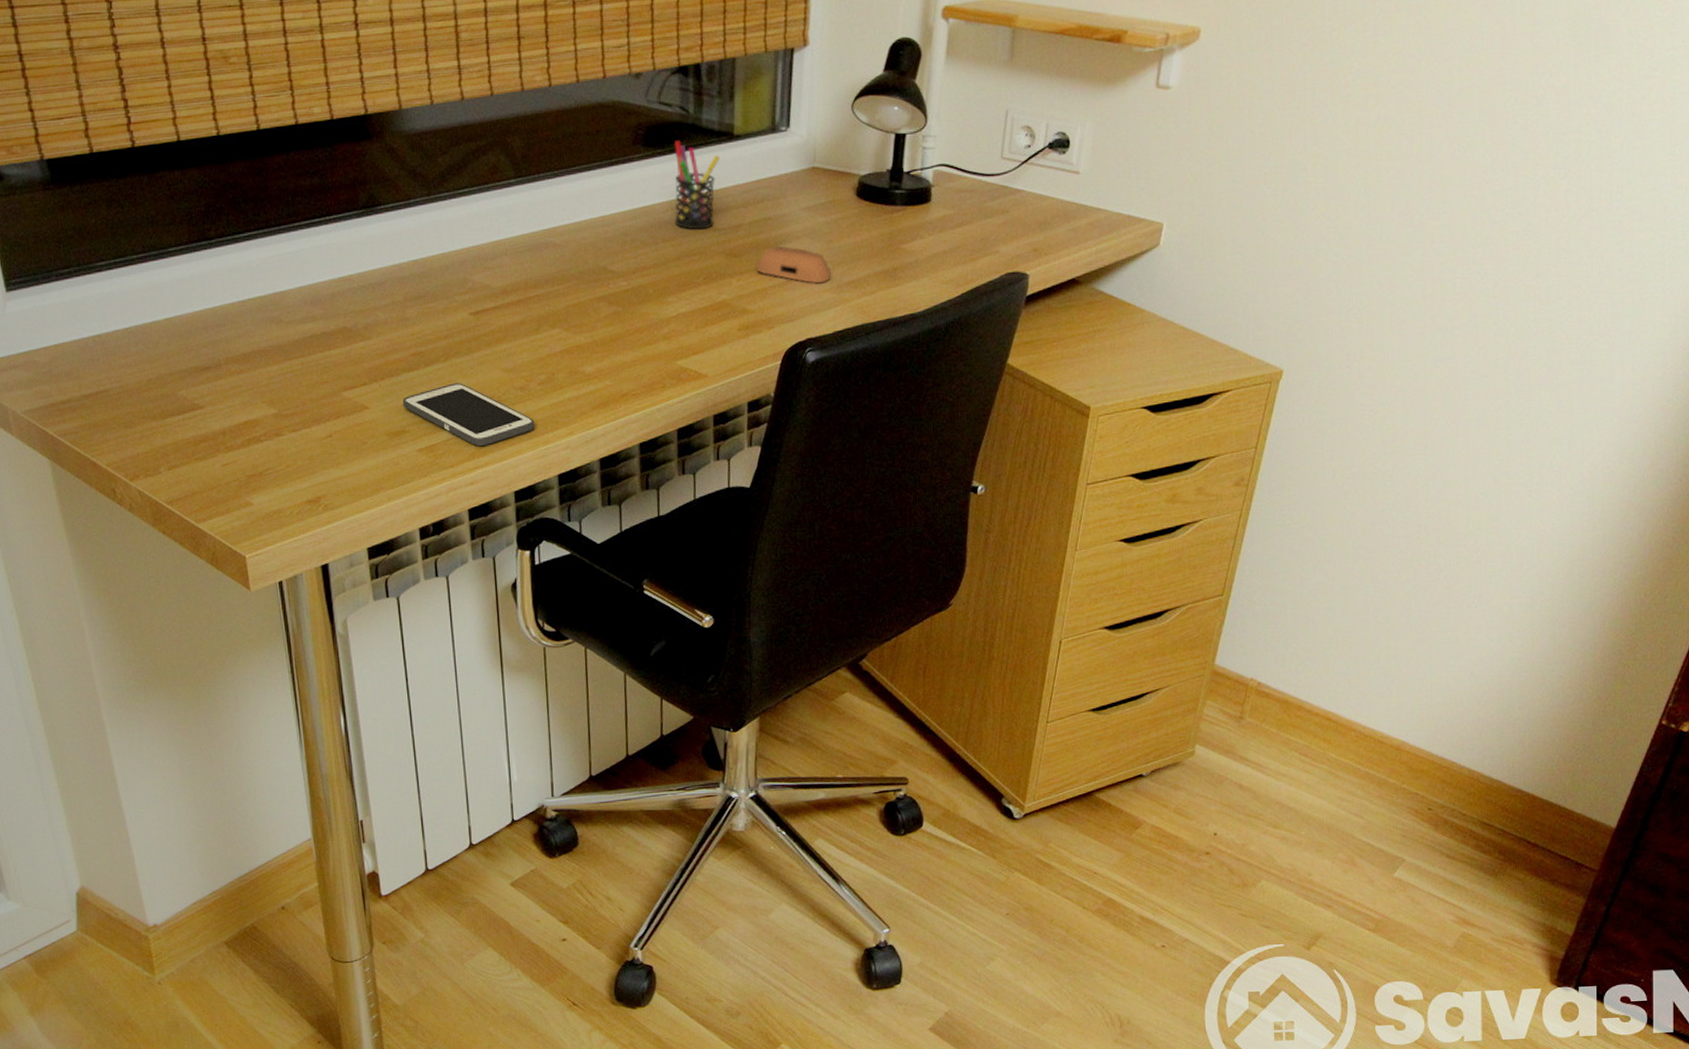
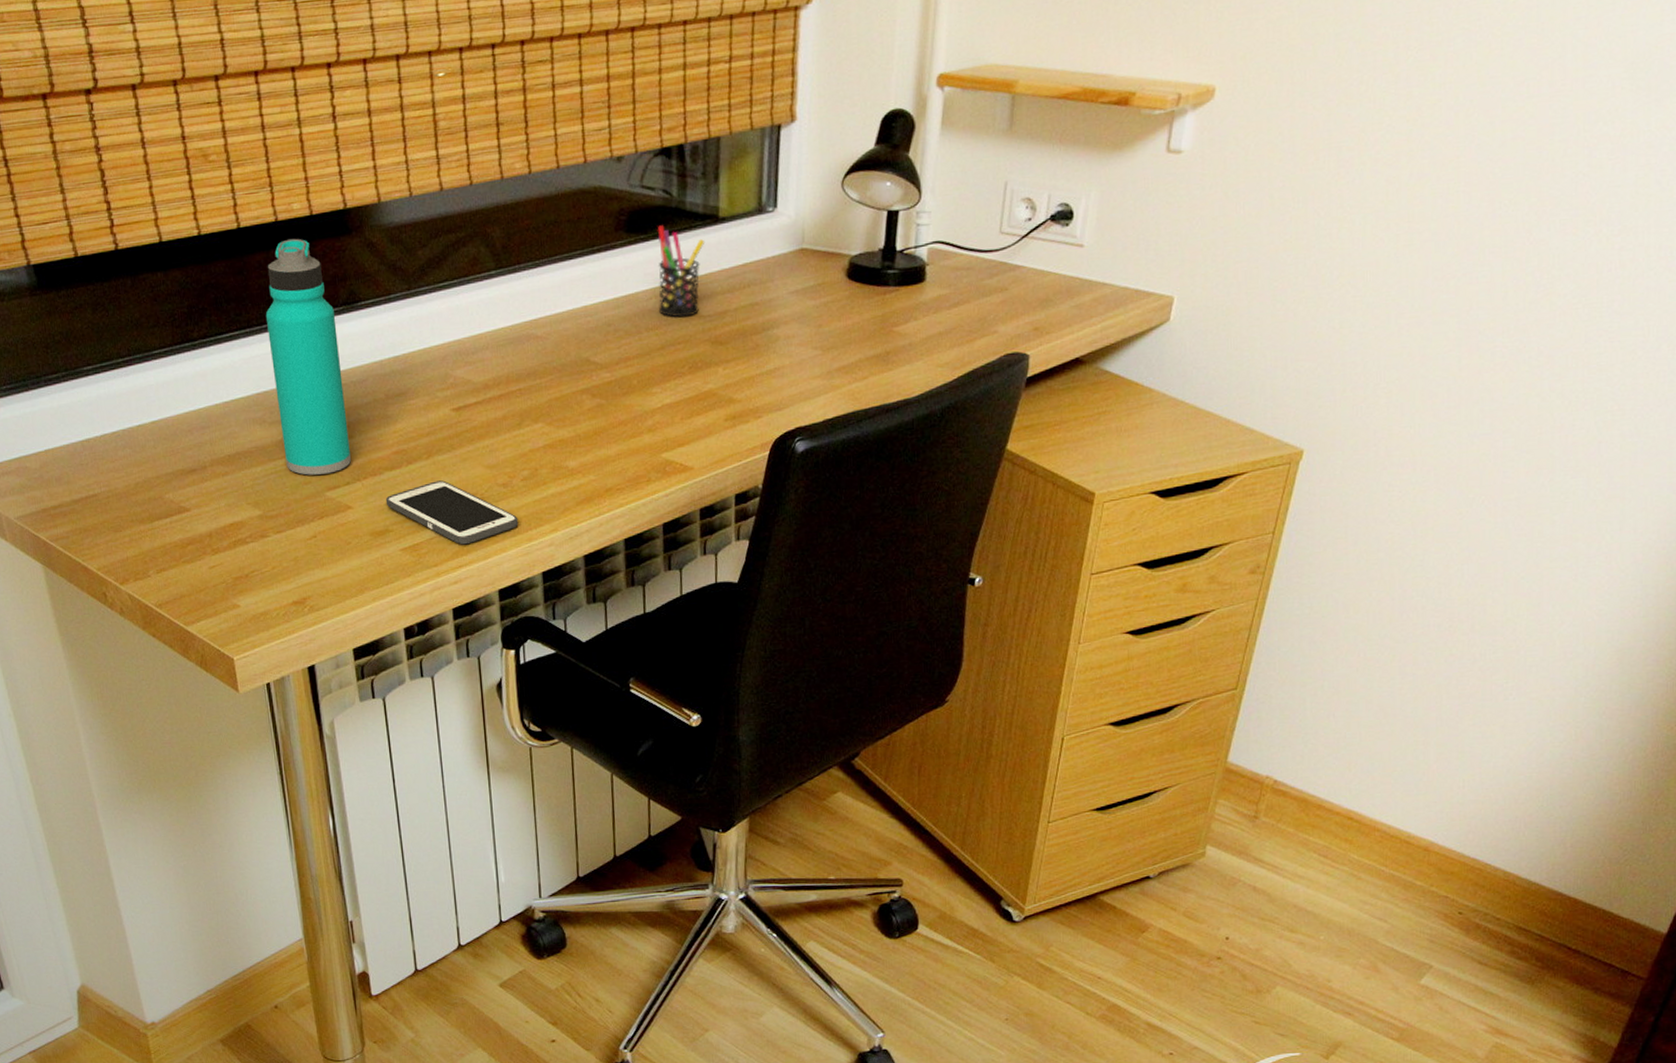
water bottle: none [284,141,369,375] -> present [265,238,352,475]
computer mouse: present [756,246,831,284] -> none [743,332,821,370]

